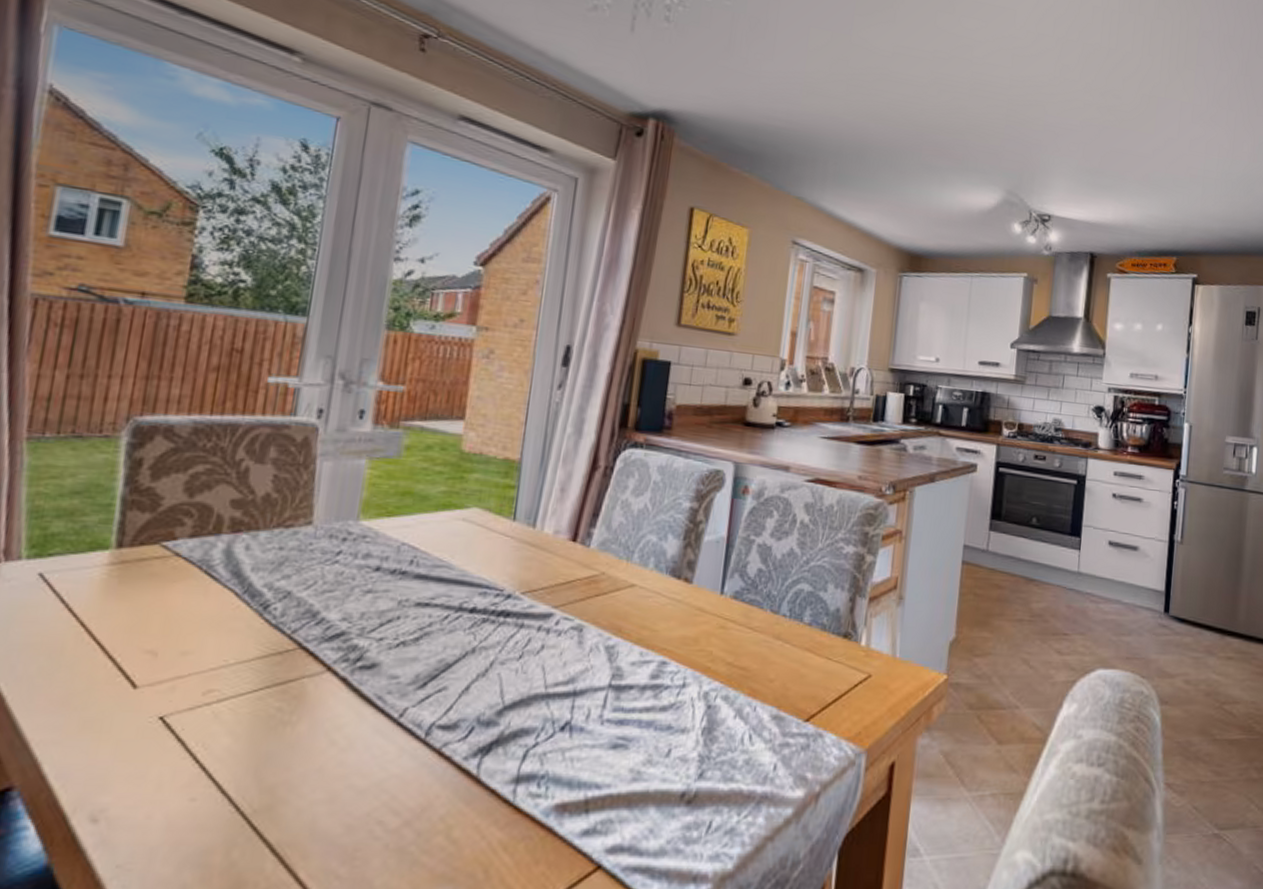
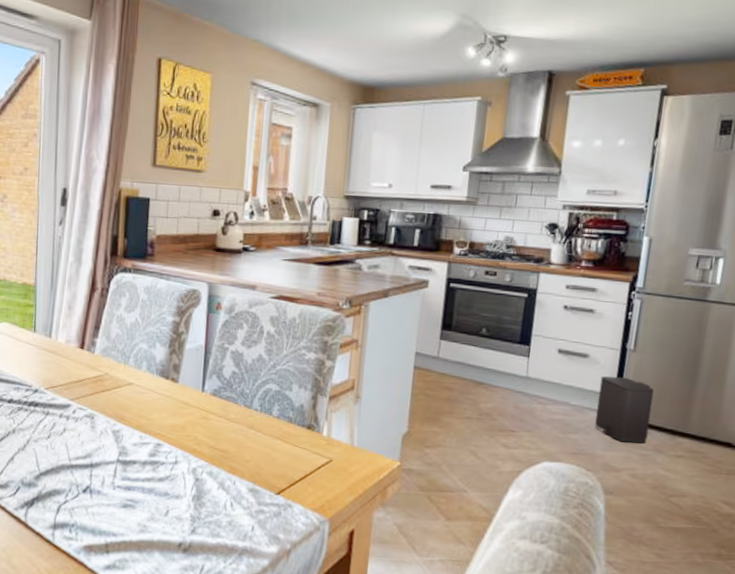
pedal bin: none [1147,570,1202,645] -> present [594,376,654,444]

